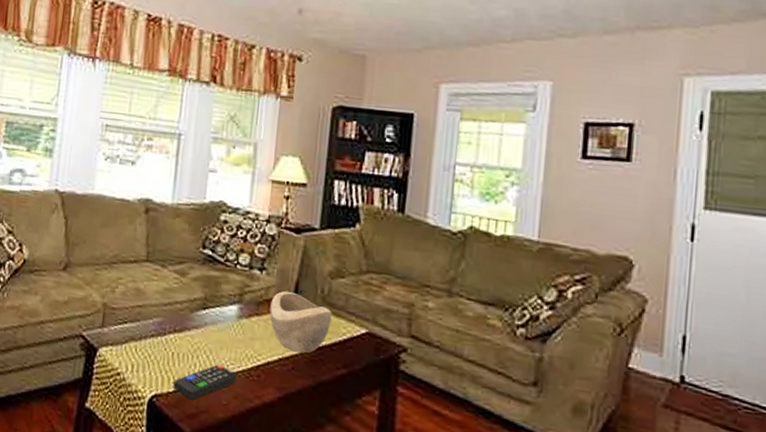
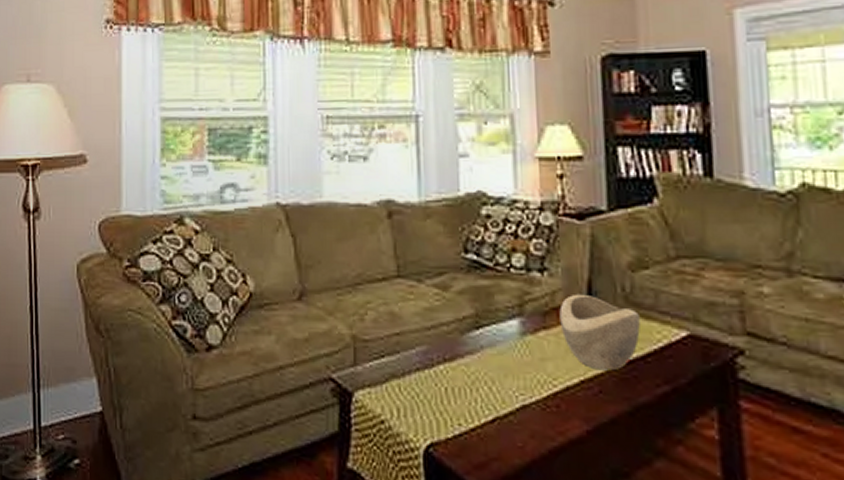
remote control: present [173,364,237,400] -> none [452,396,530,446]

